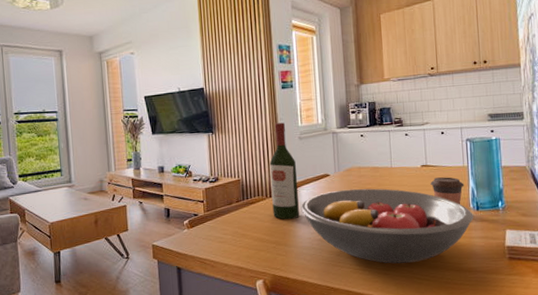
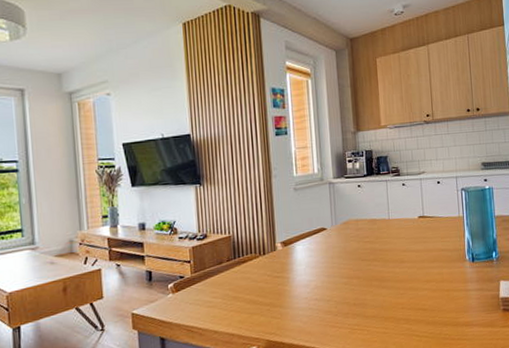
wine bottle: present [269,123,299,220] -> none [263,172,295,279]
fruit bowl: present [301,188,474,264] -> none [297,242,469,322]
coffee cup: present [430,177,465,204] -> none [427,228,460,256]

